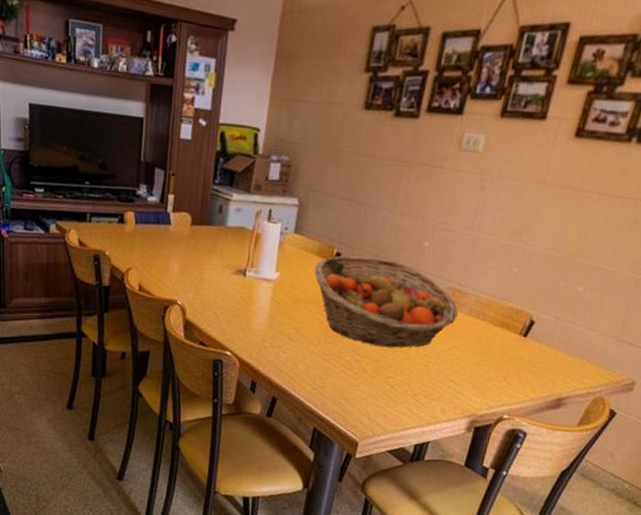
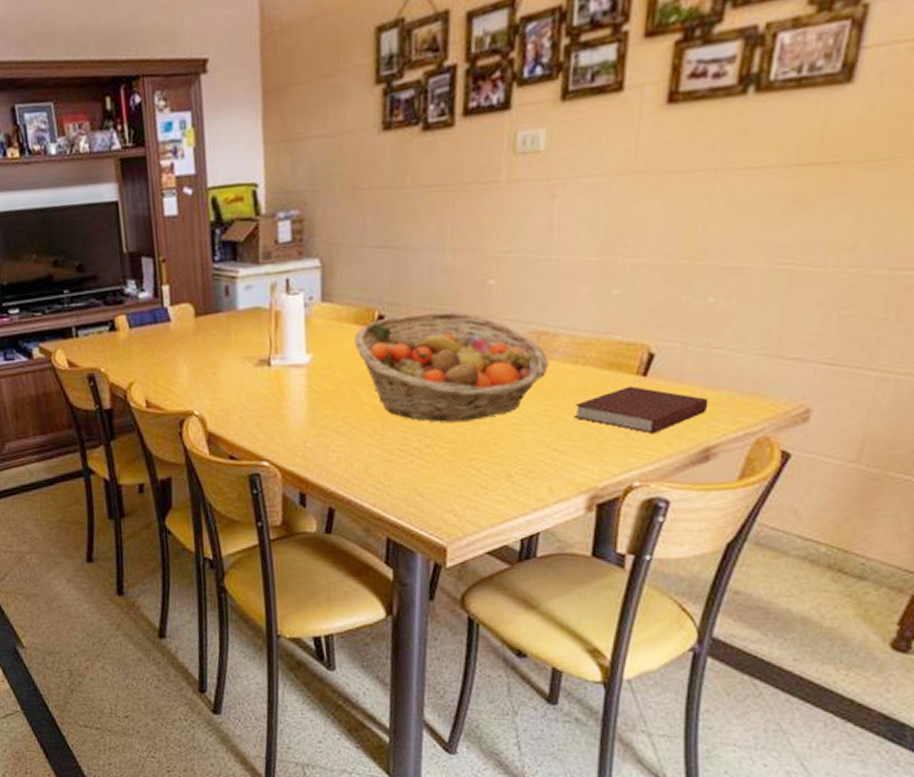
notebook: none [469,342,567,382] -> present [573,386,708,434]

